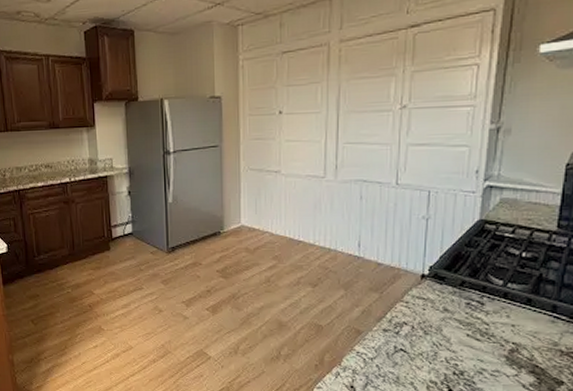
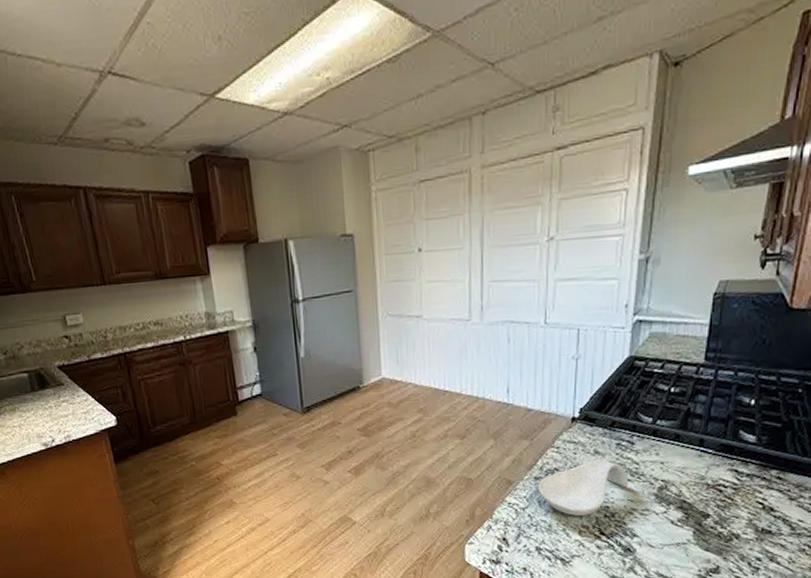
spoon rest: none [386,316,478,372] -> present [537,458,628,517]

